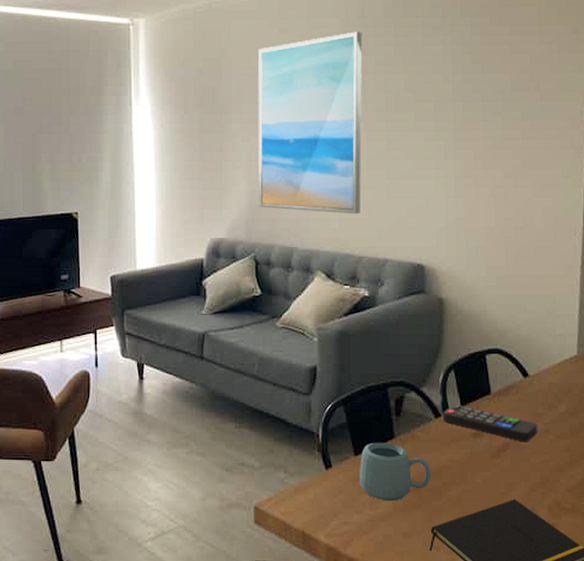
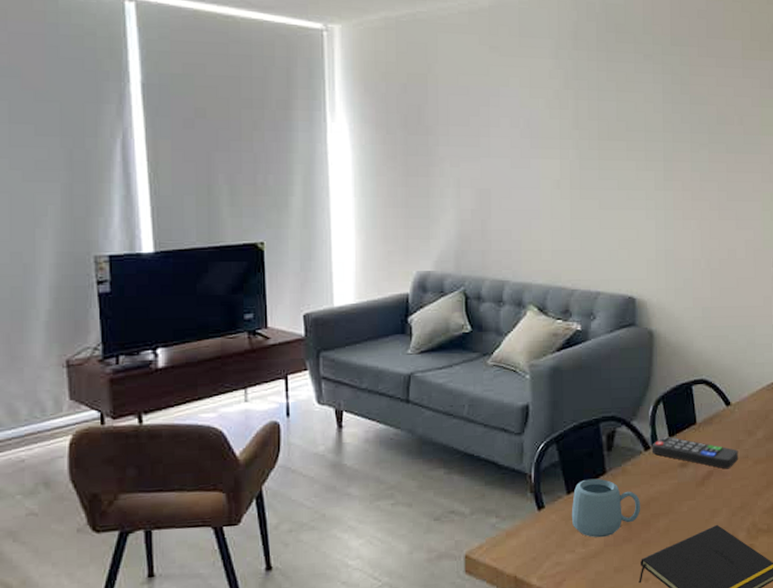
wall art: present [257,31,363,214] -> none [467,54,575,246]

